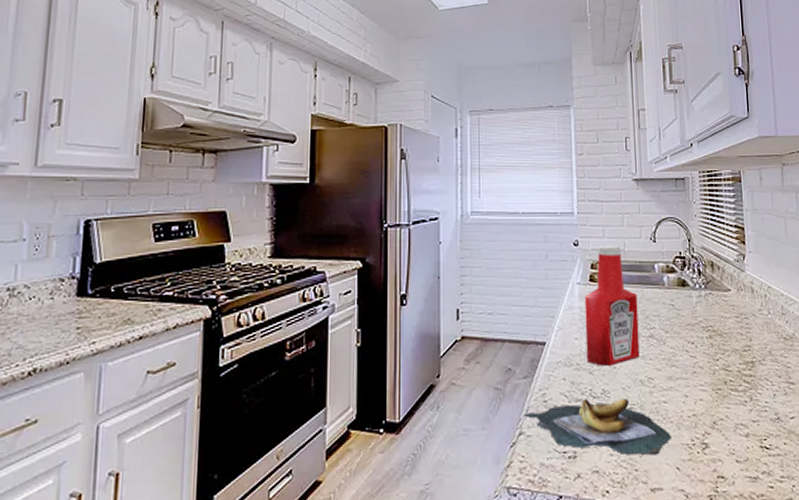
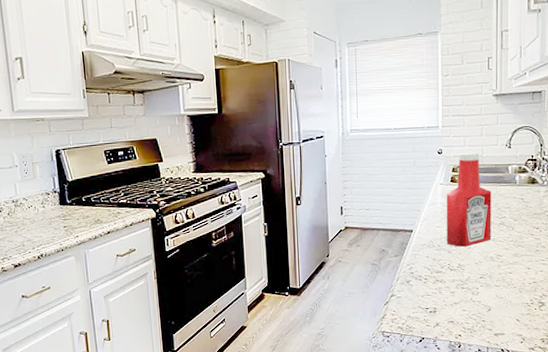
banana bunch: present [524,398,671,456] -> none [395,270,514,311]

